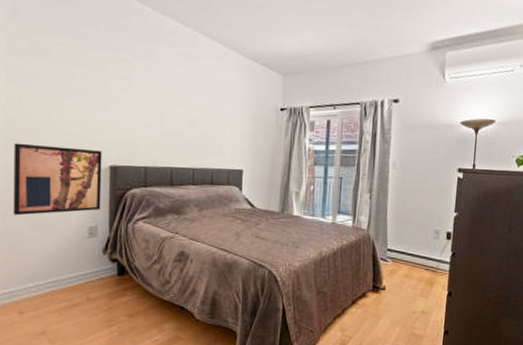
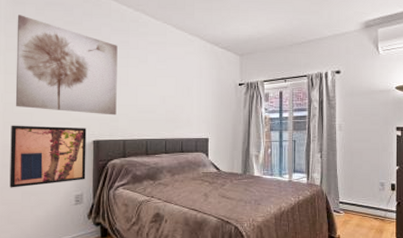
wall art: none [18,11,140,138] -> present [15,15,118,116]

